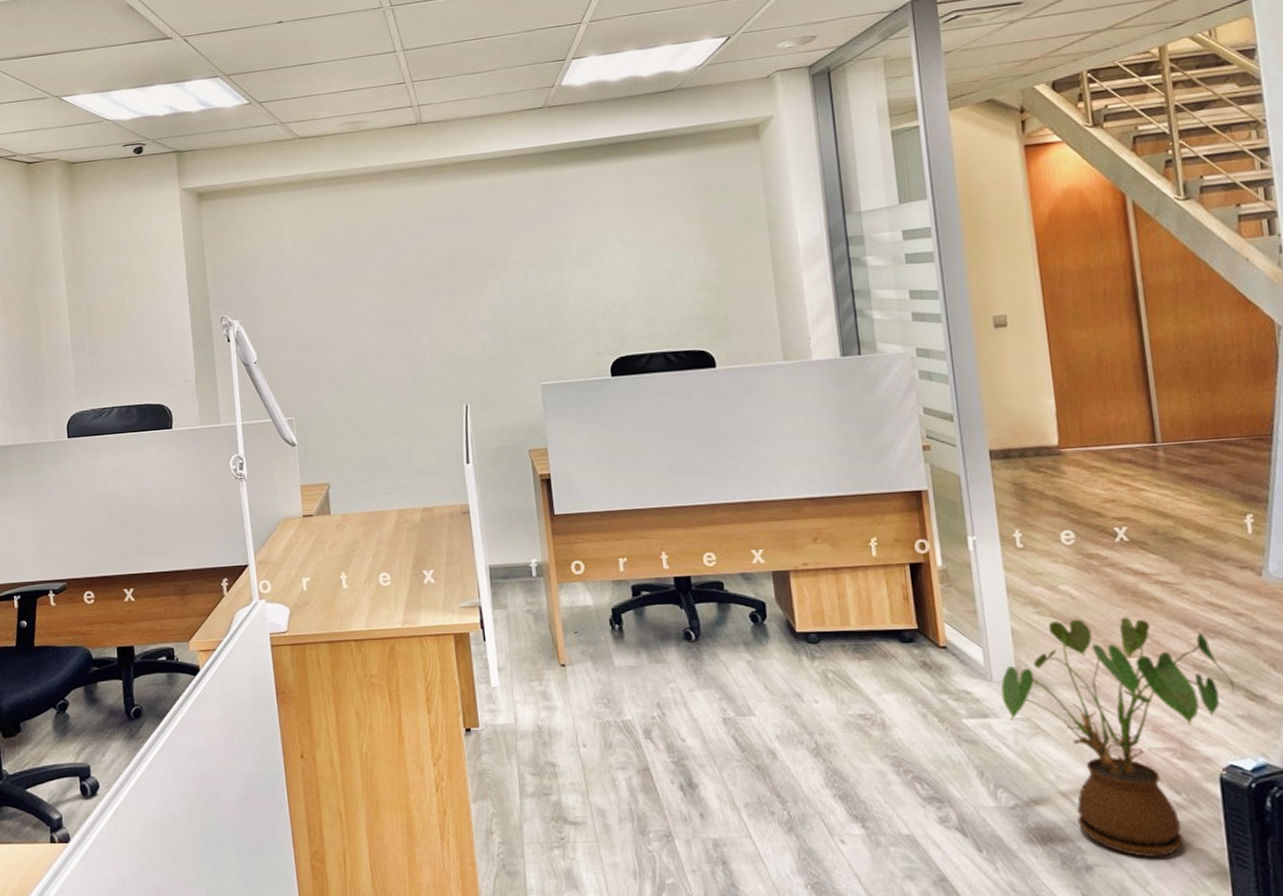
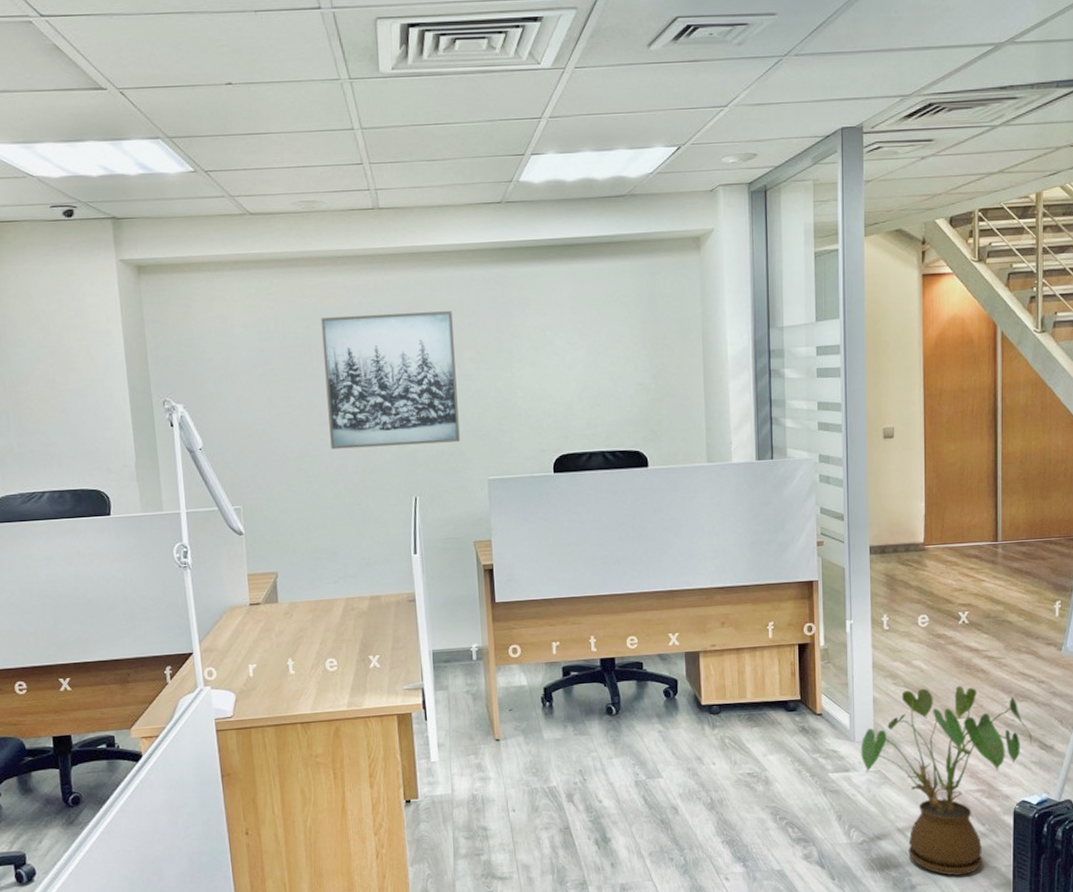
wall art: none [368,217,510,359] -> present [321,311,460,450]

